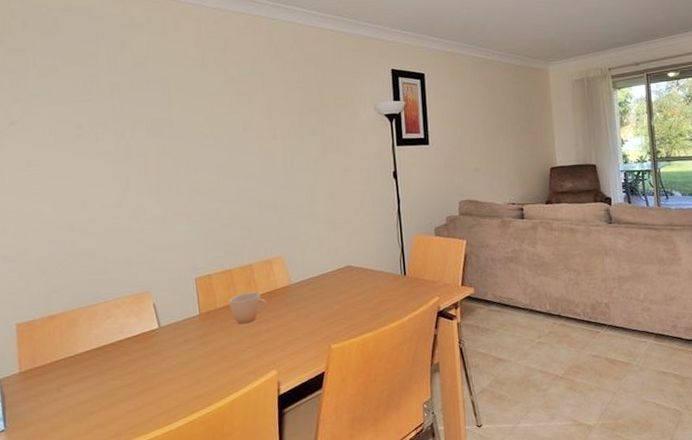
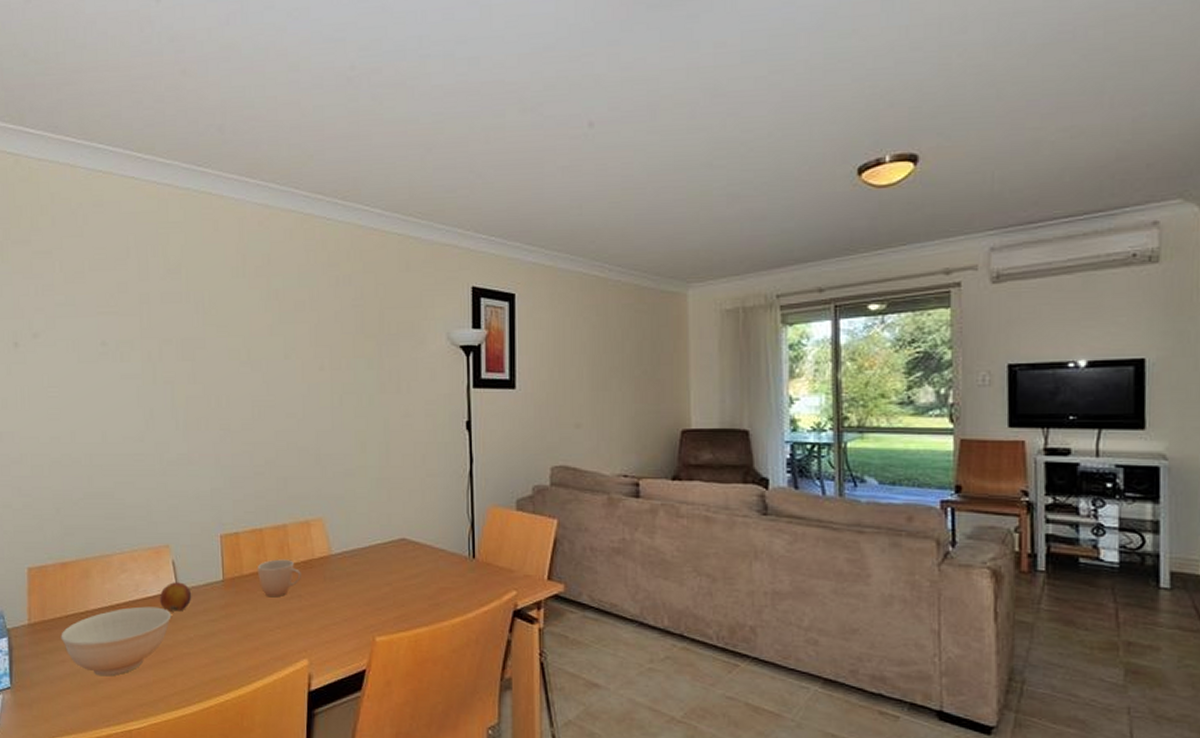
bowl: none [52,343,155,409] -> present [61,606,172,677]
fruit: none [143,320,173,346] -> present [159,582,192,612]

